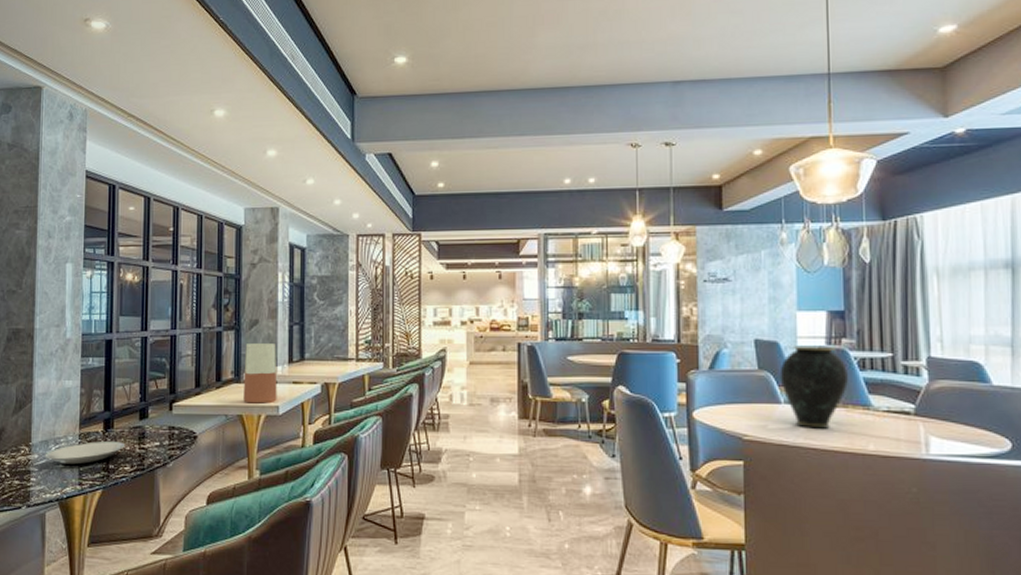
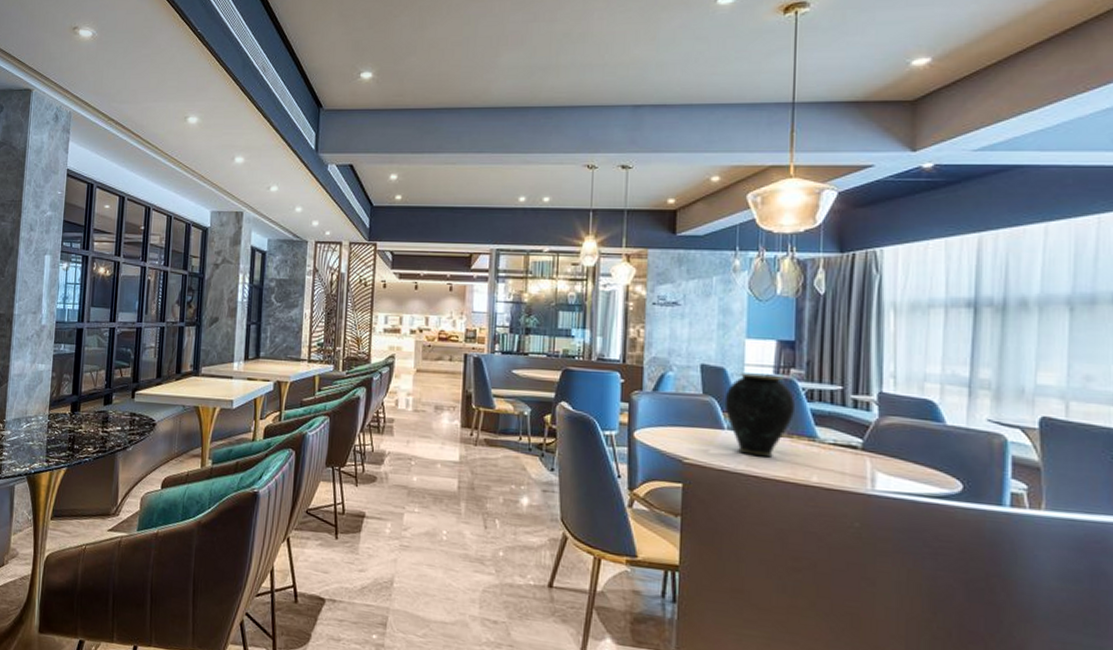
plate: present [45,441,126,466] -> none [17,422,90,445]
vase: present [243,342,277,404] -> none [200,339,234,397]

